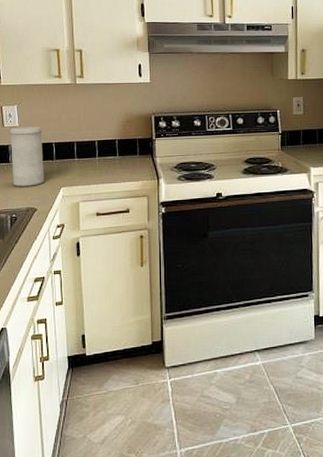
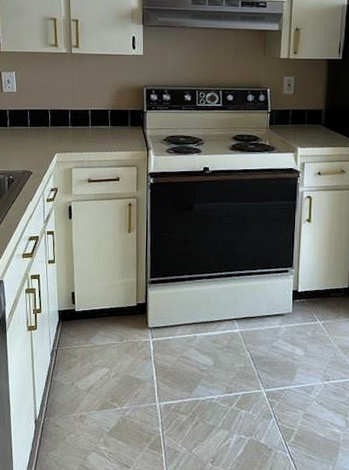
canister: present [10,126,45,187] -> none [8,93,41,151]

